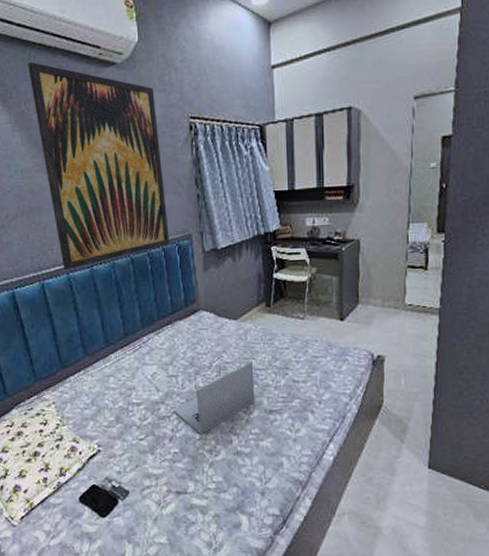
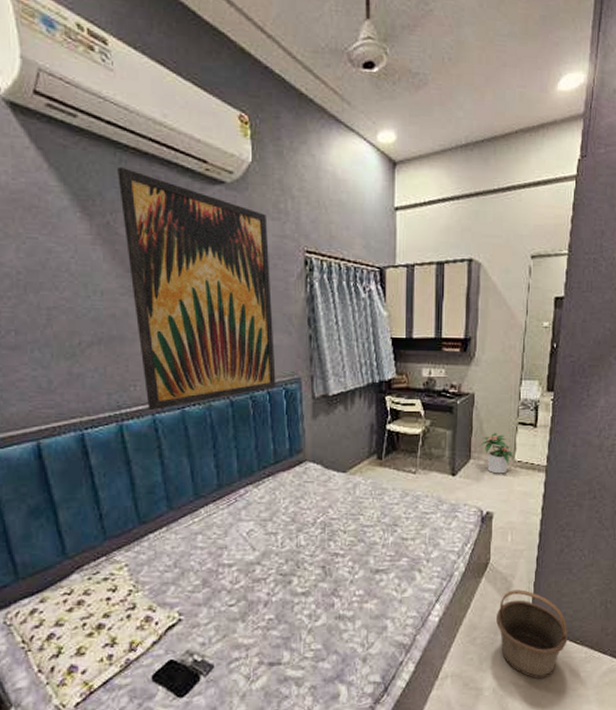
laptop: present [173,362,255,435] -> none [270,518,361,598]
potted plant: none [366,276,404,318] -> present [479,432,514,474]
basket: none [393,432,470,520] -> present [496,589,568,678]

